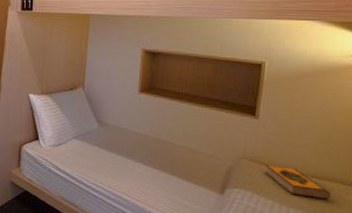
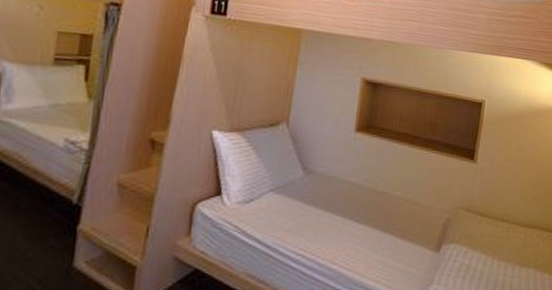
hardback book: present [265,165,332,200] -> none [480,215,537,249]

